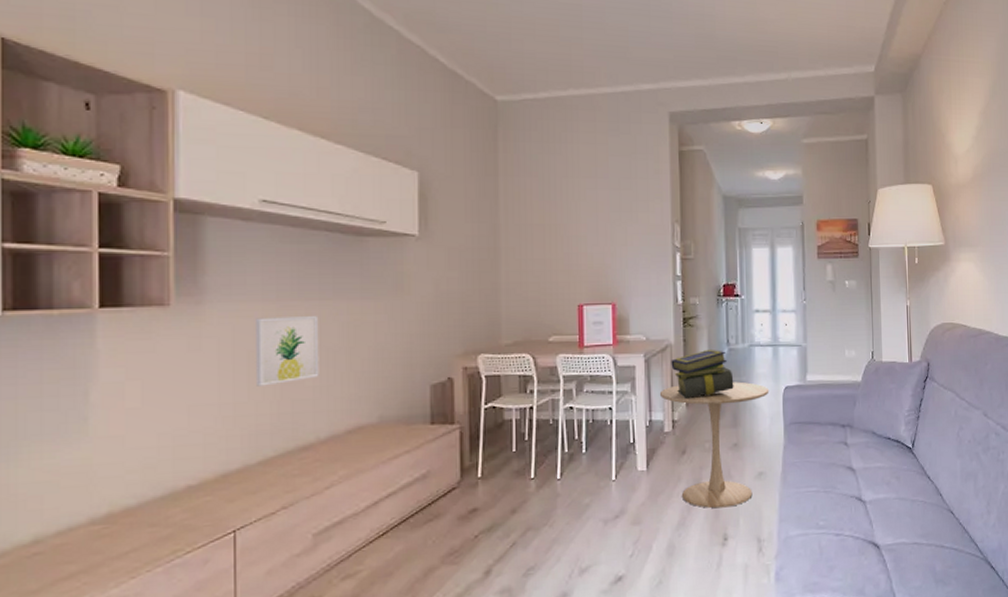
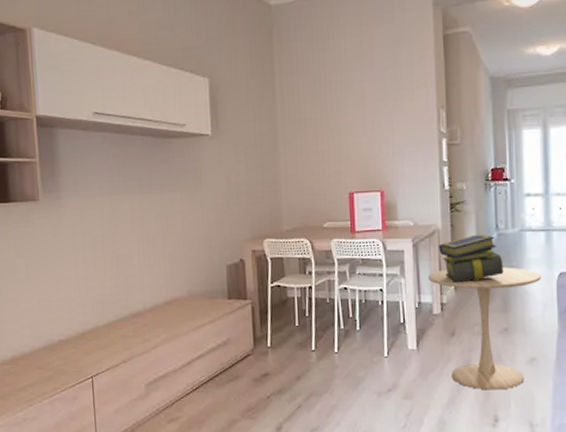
wall art: present [254,316,319,387] -> none [95,207,143,265]

